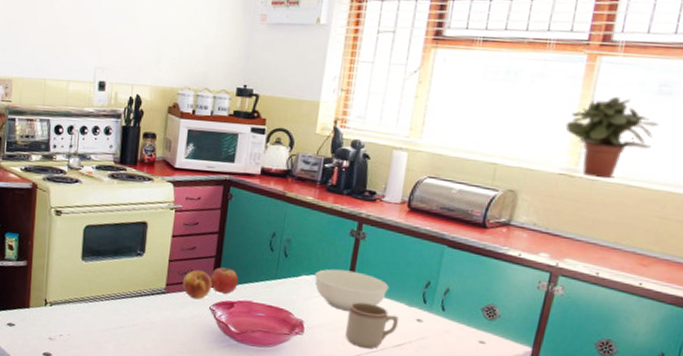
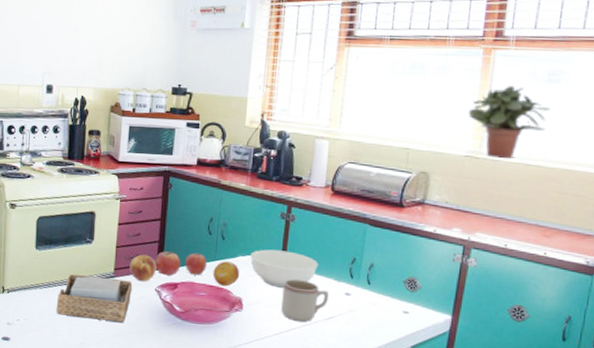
napkin holder: none [101,288,186,343] -> present [56,274,133,323]
fruit: none [243,269,267,295] -> present [185,252,207,276]
fruit: none [272,280,303,308] -> present [212,261,240,287]

